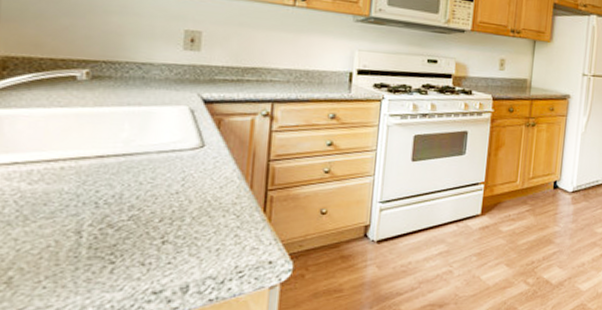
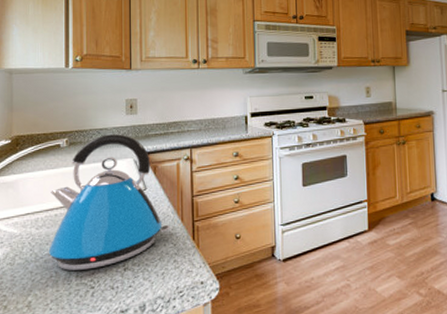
kettle: none [45,71,234,240] -> present [48,134,170,270]

